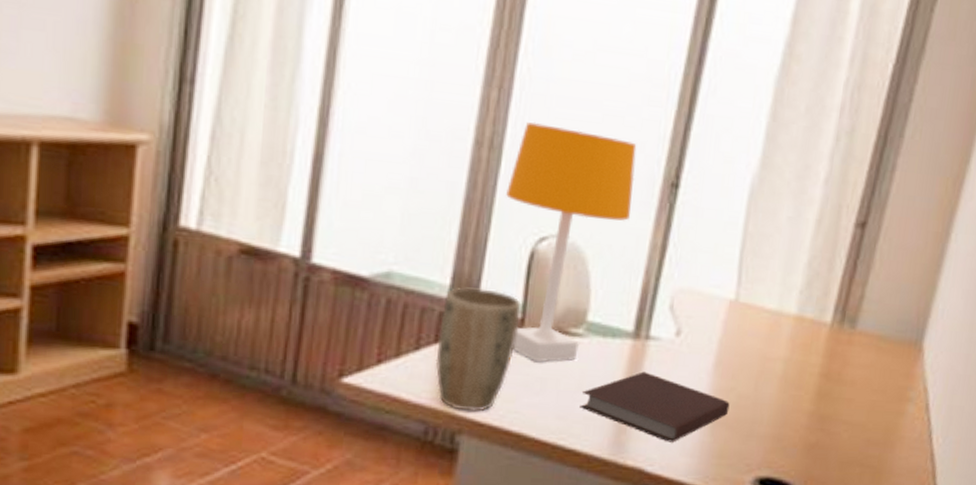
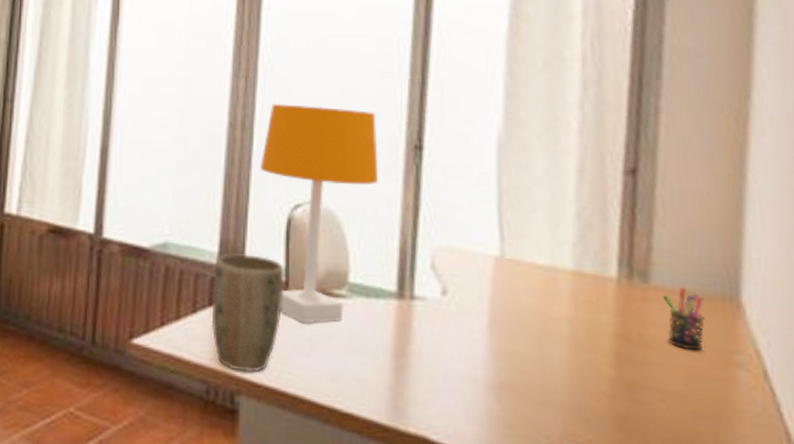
notebook: present [580,371,730,443] -> none [352,332,514,409]
pen holder: none [860,332,895,388] -> present [663,286,705,351]

